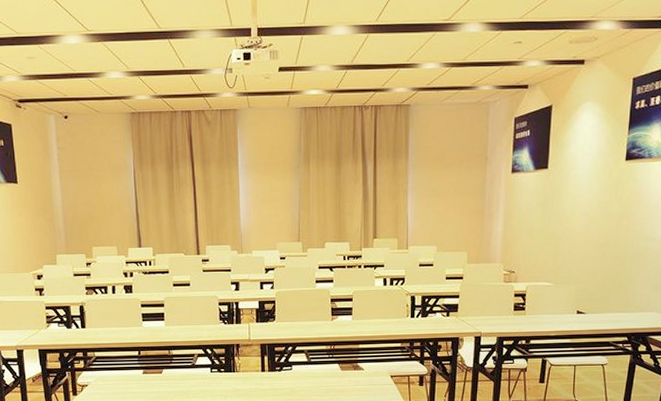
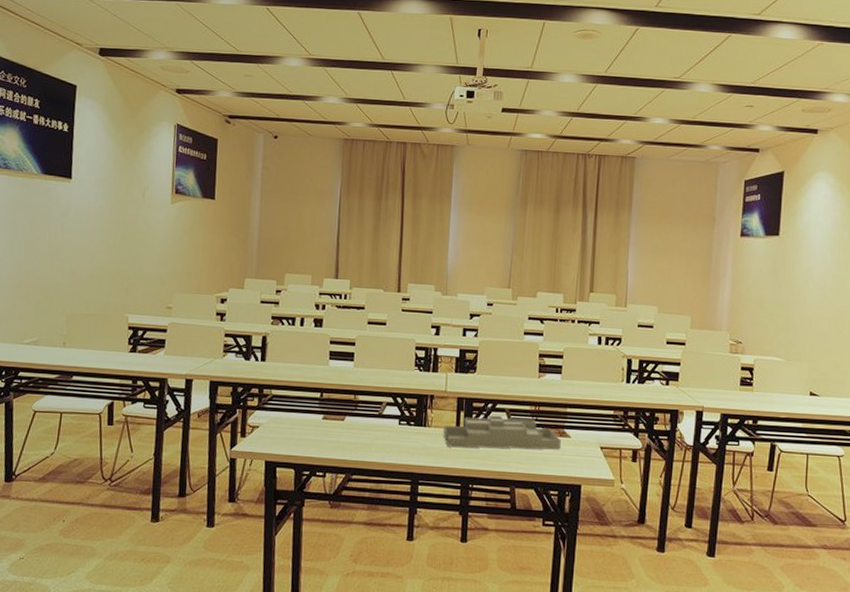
desk organizer: none [250,356,355,388] -> present [443,415,561,450]

